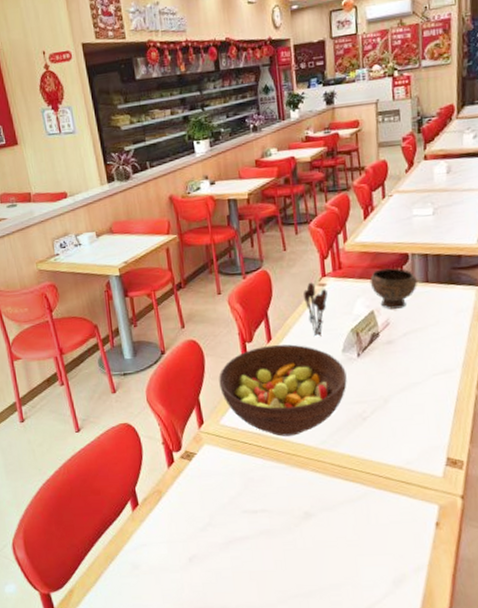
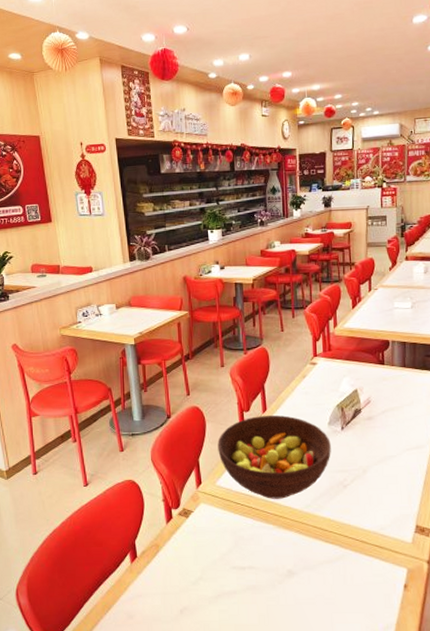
utensil holder: present [304,282,328,337] -> none [297,361,318,410]
bowl: present [369,268,417,309] -> none [355,352,396,389]

